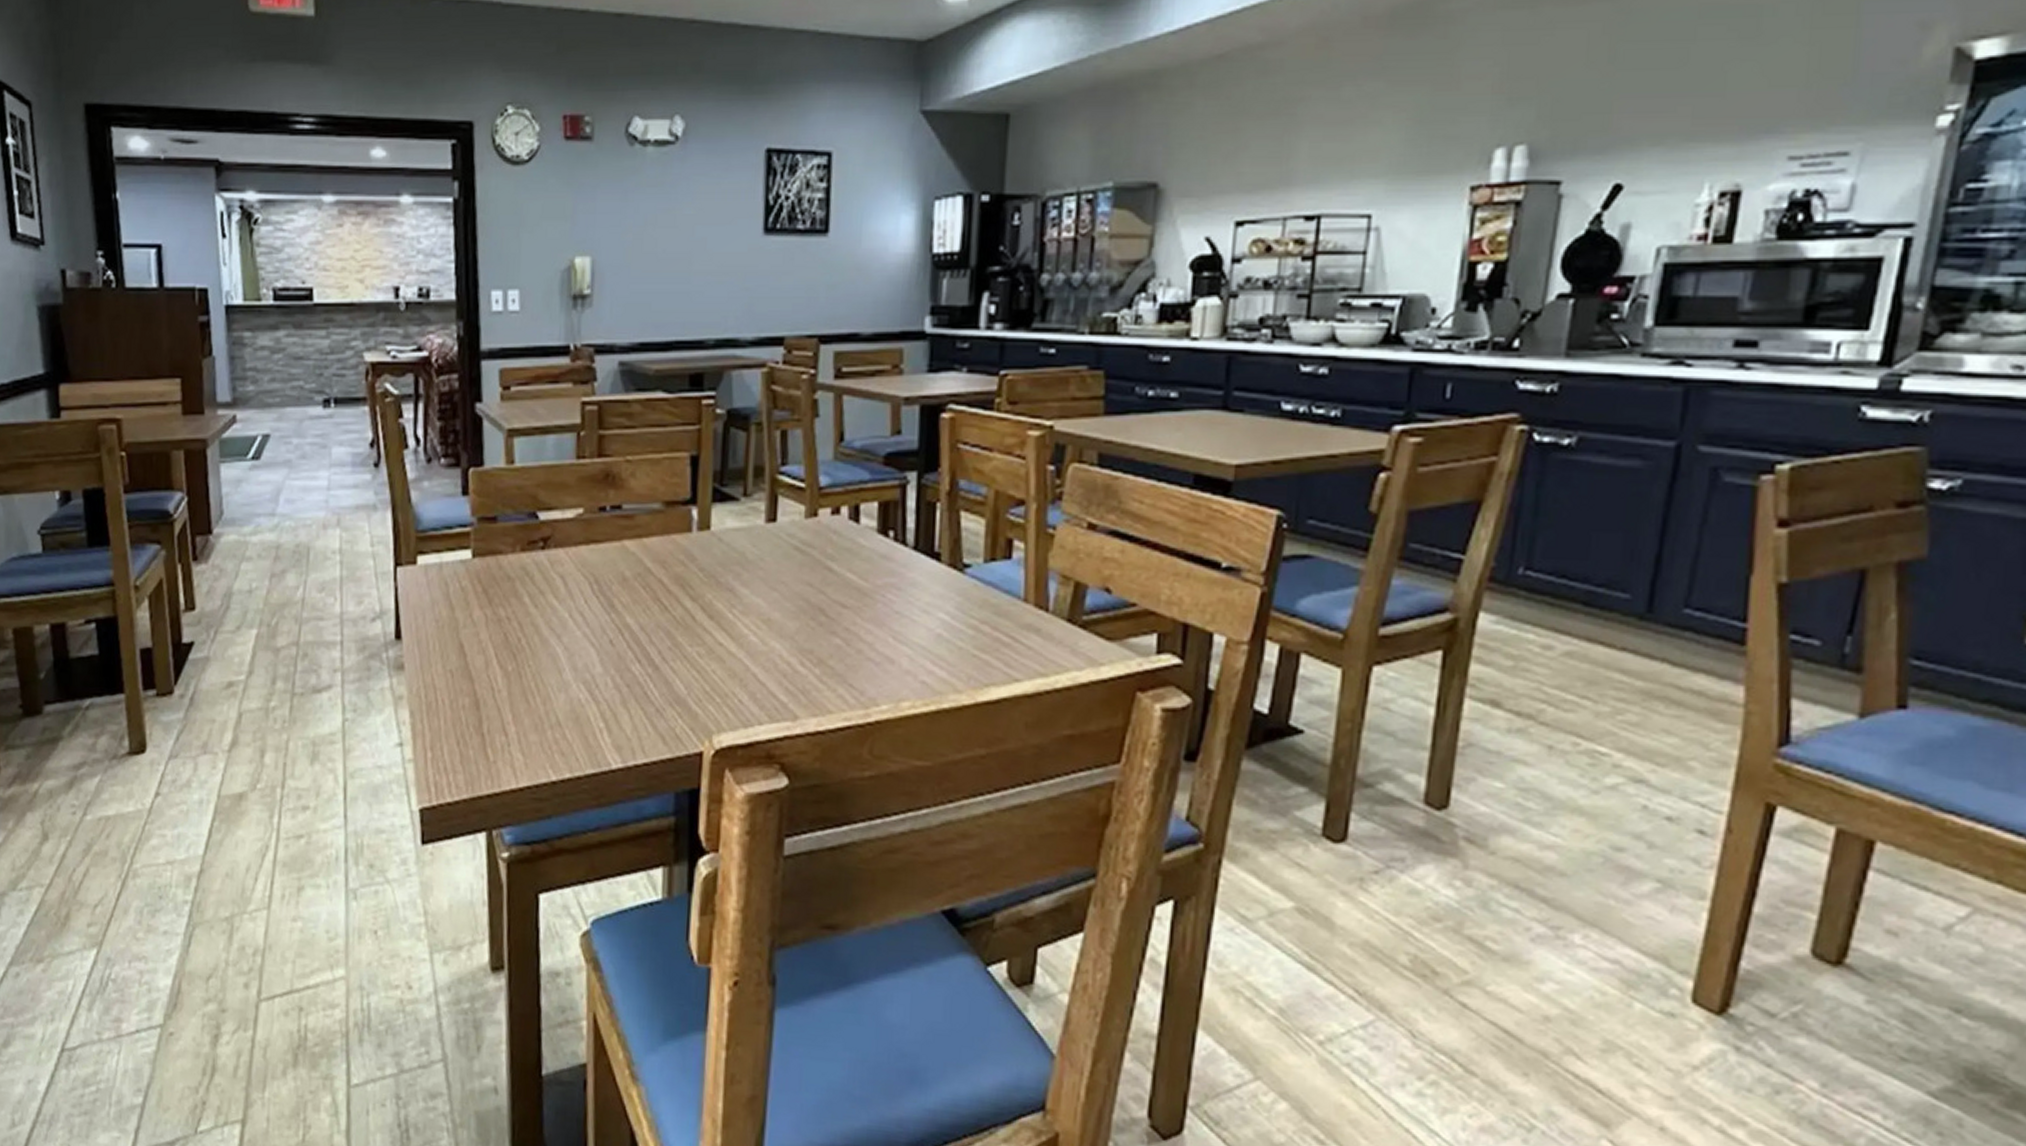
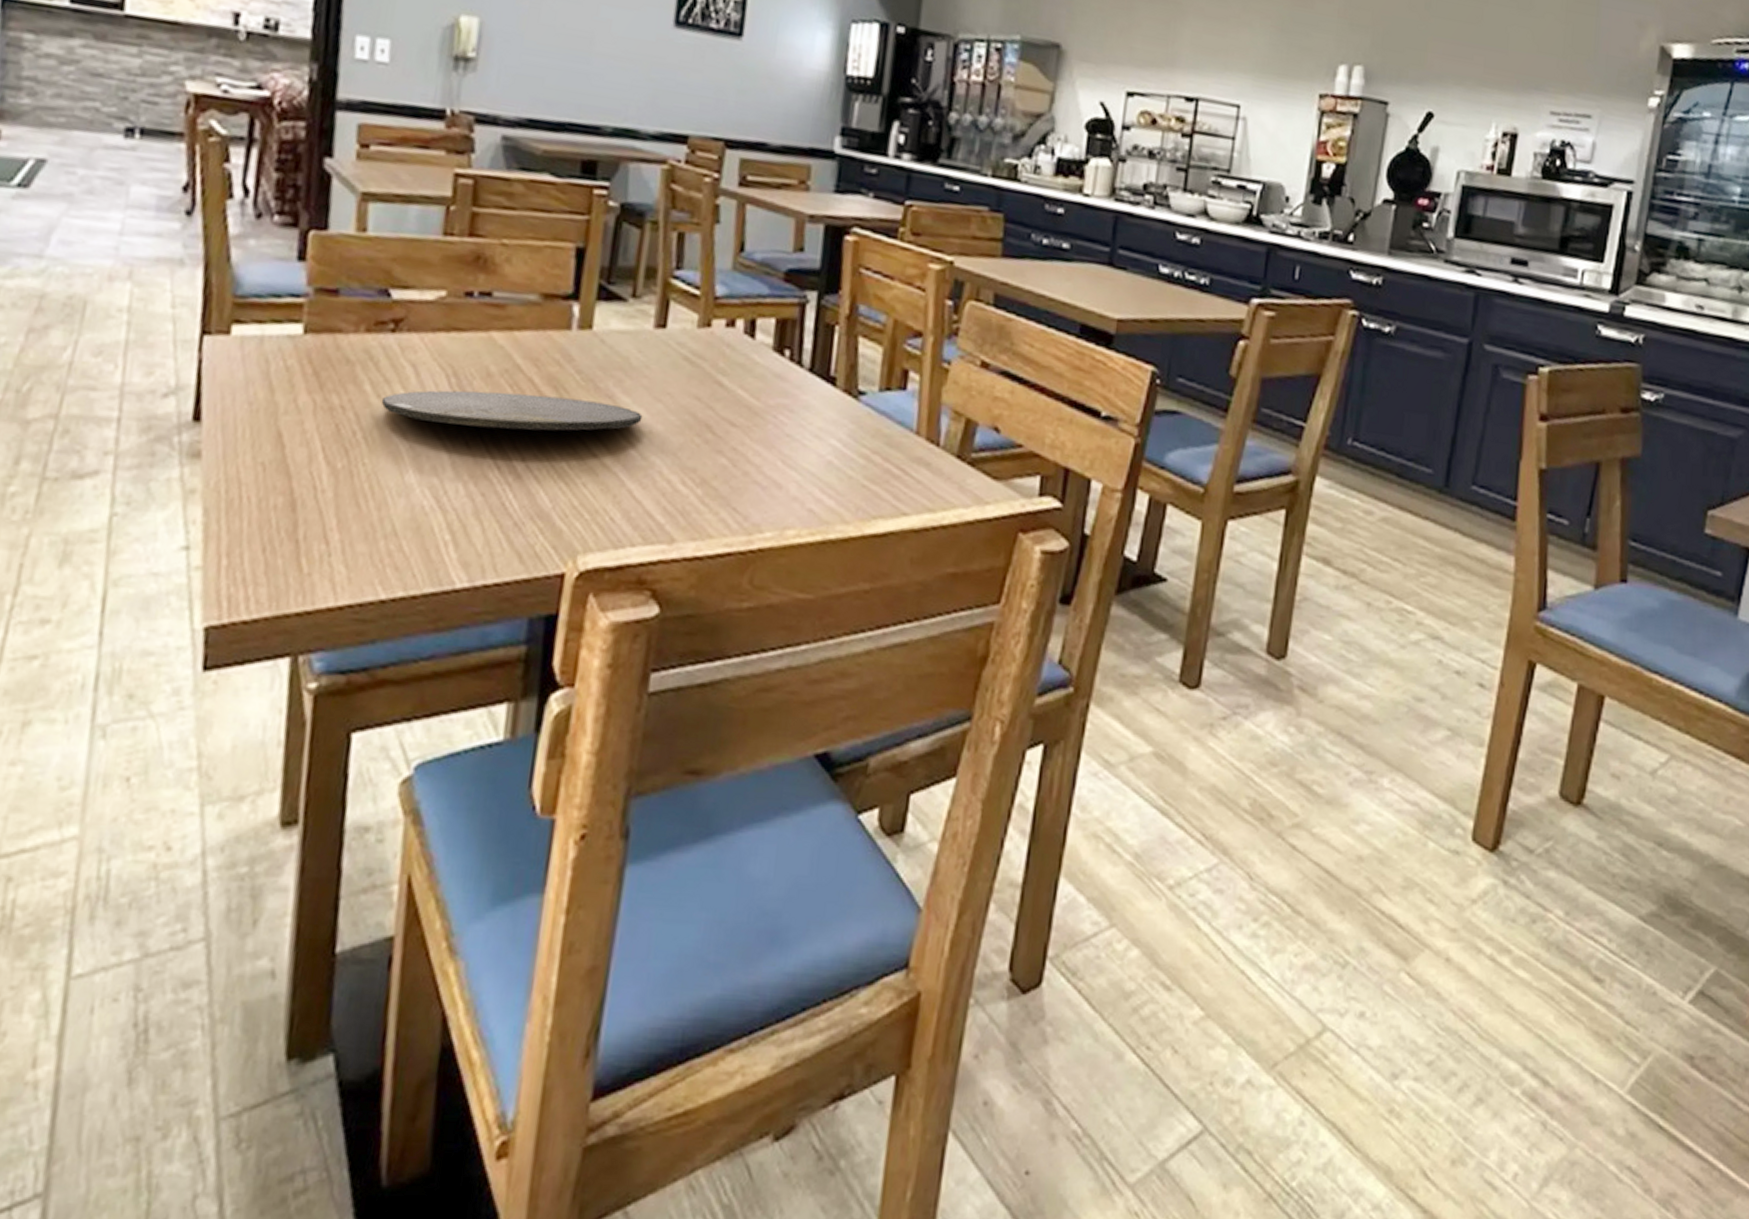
plate: none [538,593,761,627] -> present [381,390,643,431]

